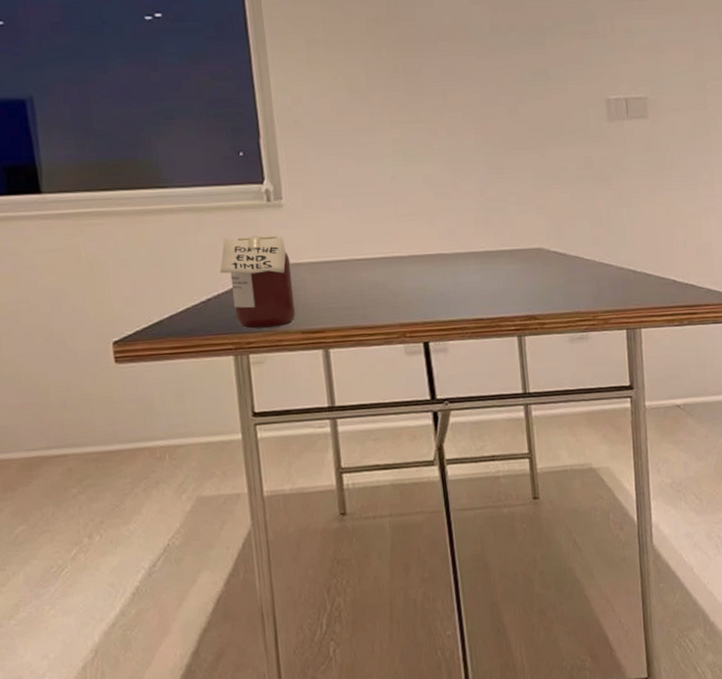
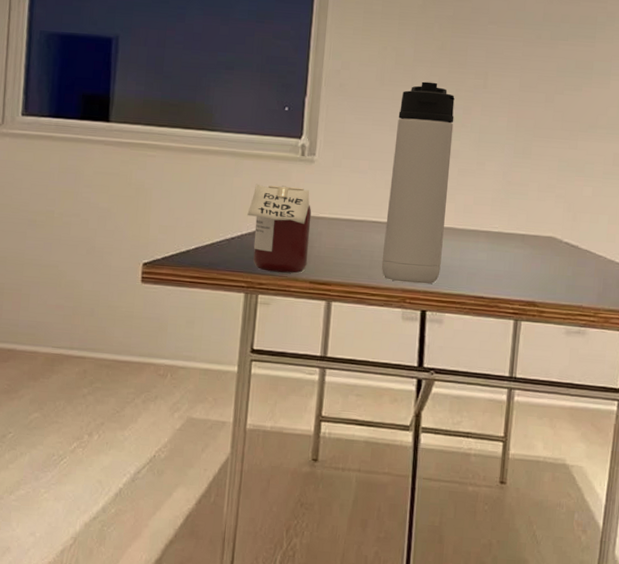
thermos bottle: none [362,107,436,317] -> present [381,81,455,284]

